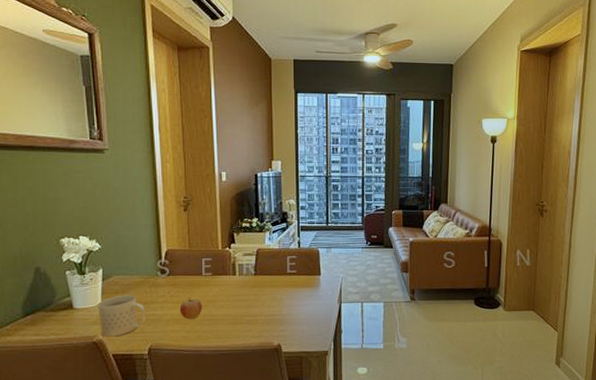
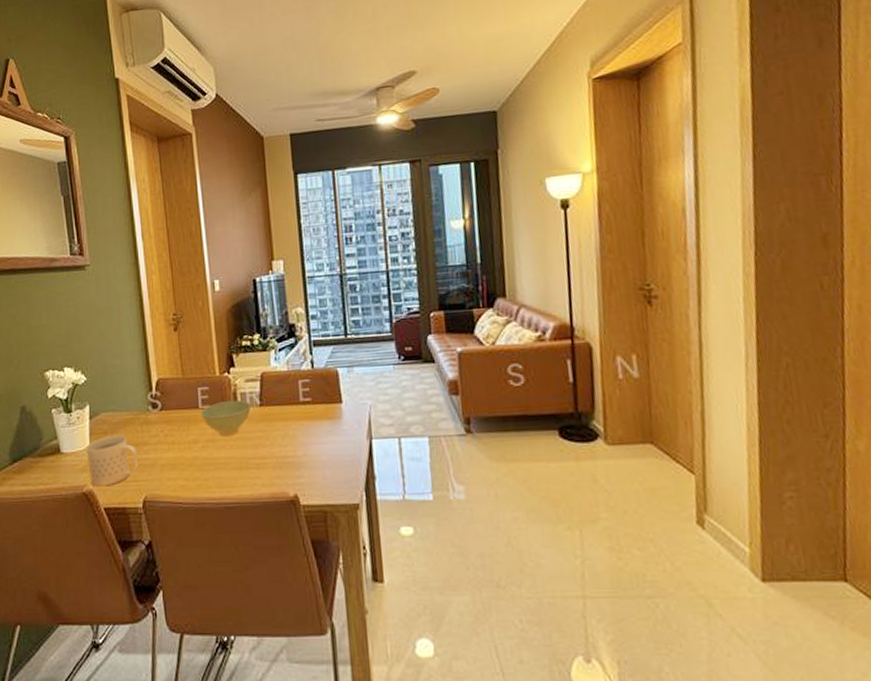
fruit: present [180,297,203,320] -> none [175,436,202,464]
bowl: none [204,269,247,298] -> present [201,400,251,437]

